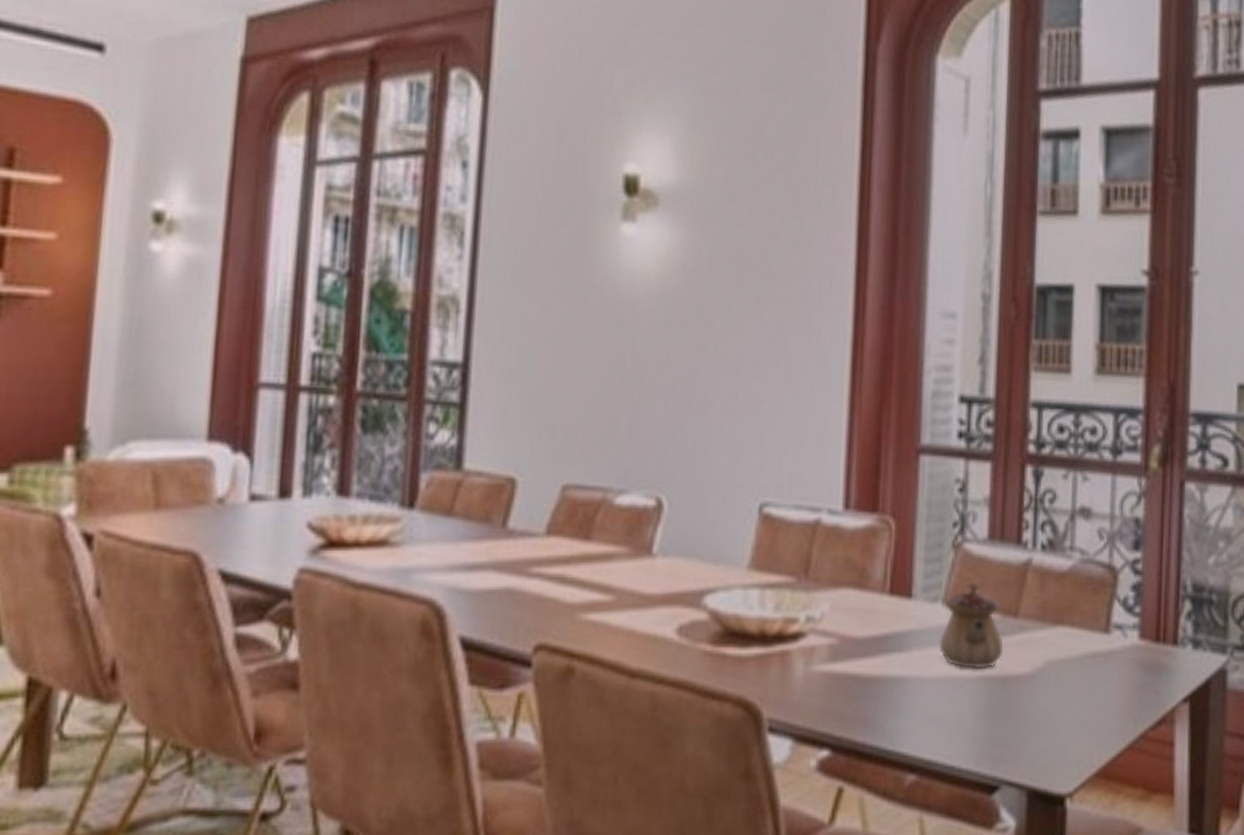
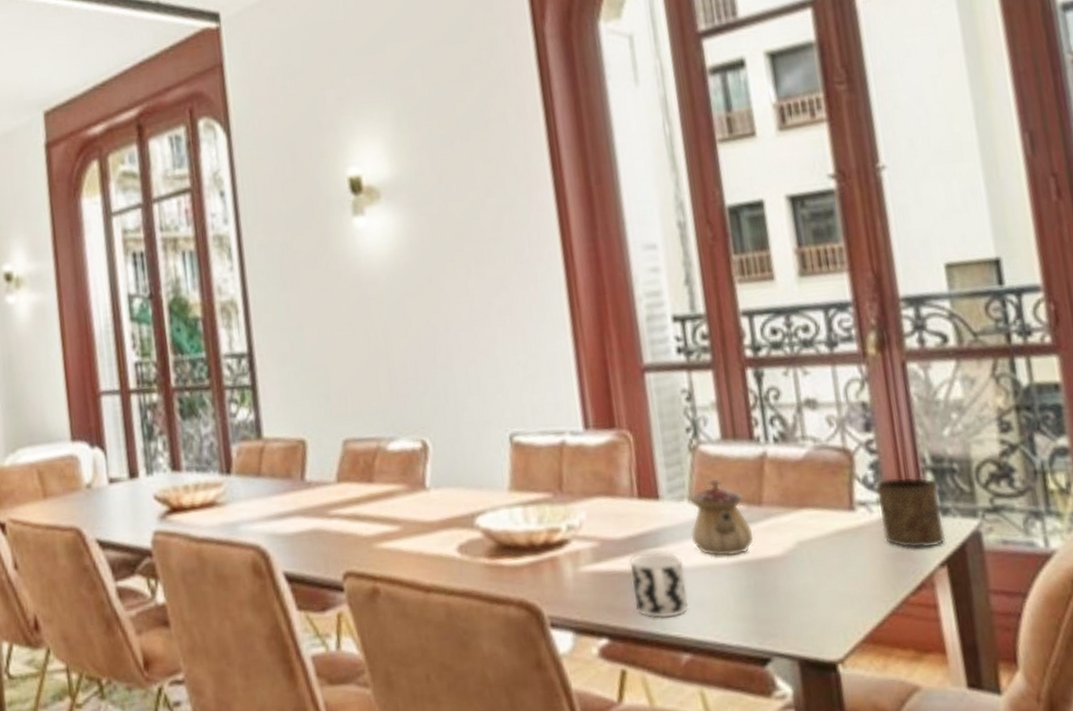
cup: none [865,657,925,732] -> present [629,552,689,618]
cup: none [1133,602,1195,681] -> present [876,477,946,548]

